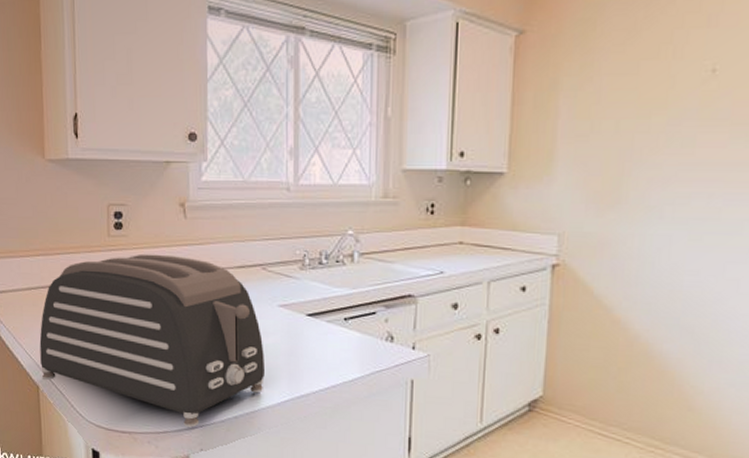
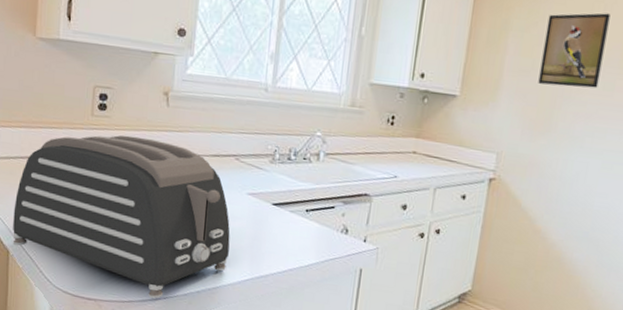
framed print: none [600,56,682,148] -> present [538,13,611,88]

